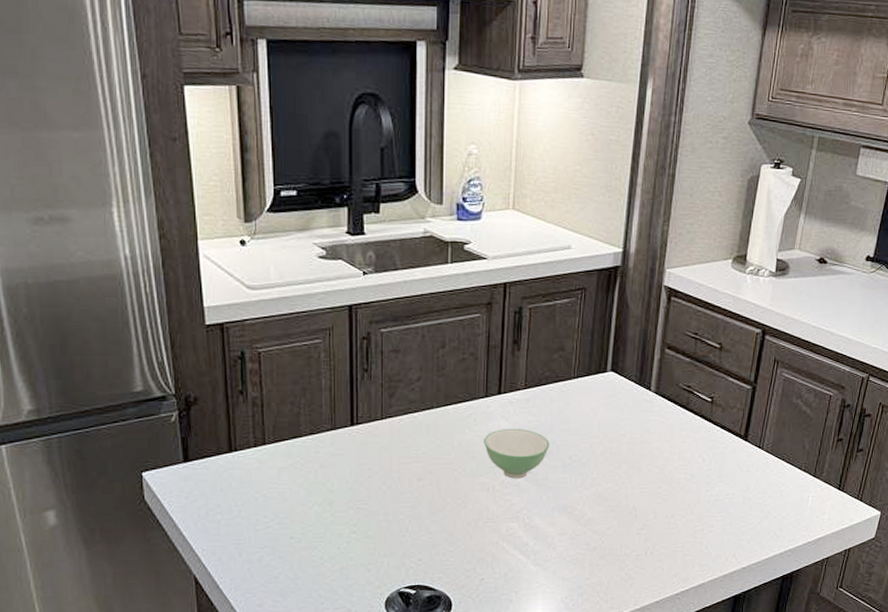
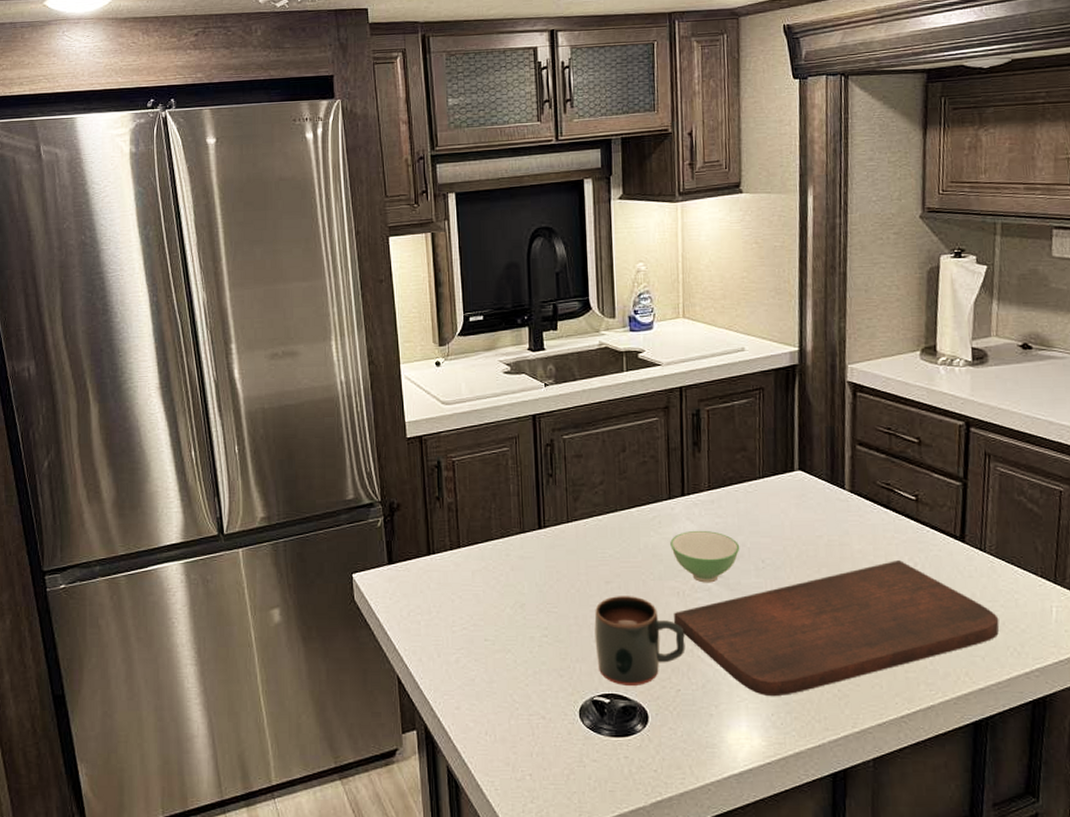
mug: none [404,492,492,577] -> present [594,596,686,685]
cutting board: none [483,457,766,581] -> present [674,560,1000,696]

